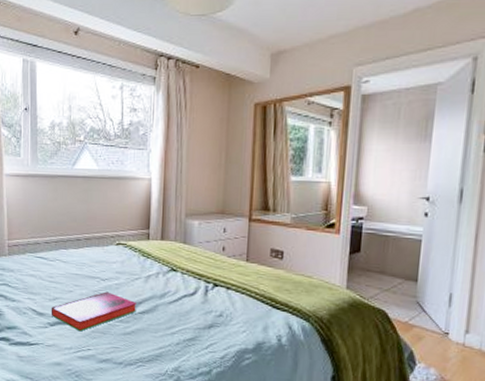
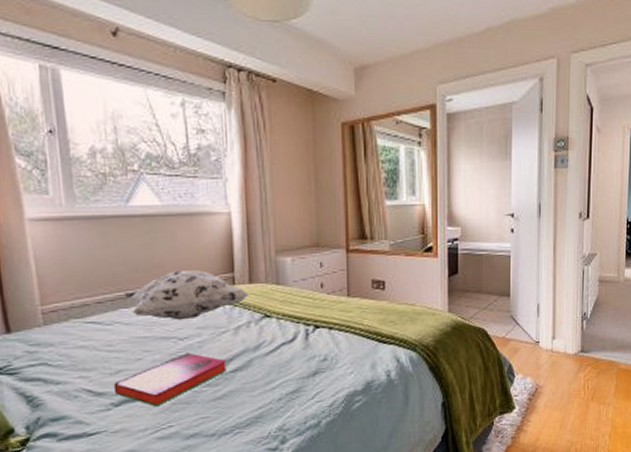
decorative pillow: none [64,224,161,265] -> present [123,270,250,320]

